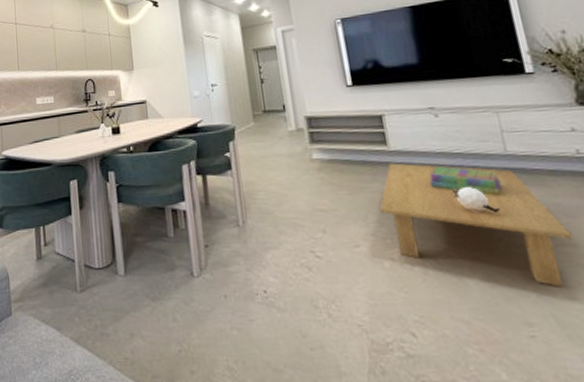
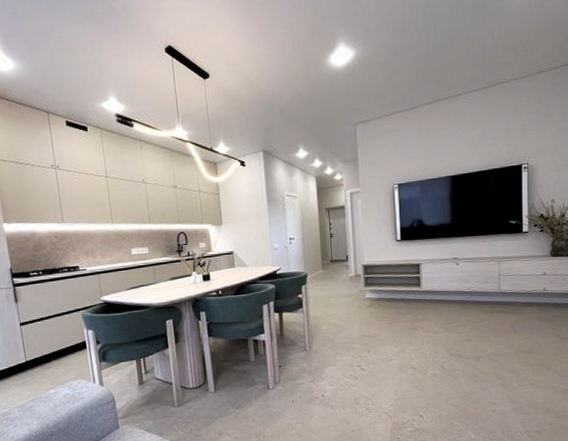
coffee table: present [379,163,573,287] -> none [409,300,530,379]
stack of books: present [430,166,503,196] -> none [446,301,493,321]
decorative orb: present [451,187,501,212] -> none [459,316,489,333]

